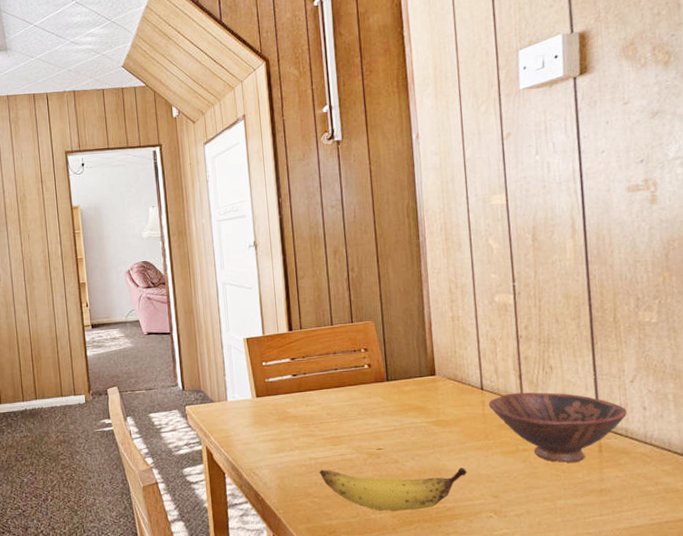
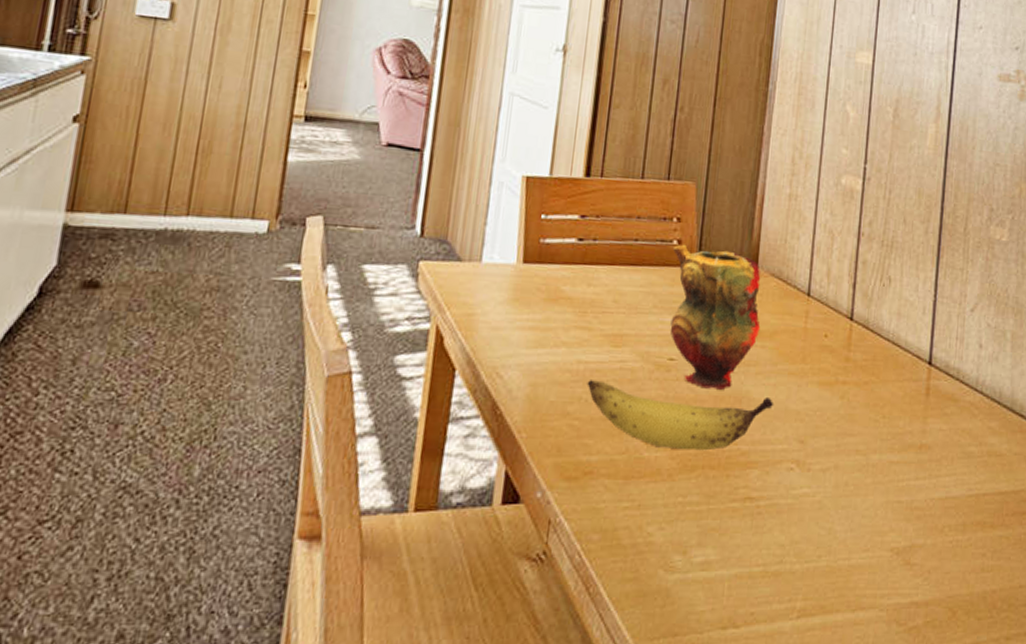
teapot: none [366,366,446,467] -> present [670,244,762,390]
bowl: present [488,392,627,463] -> none [812,305,962,406]

